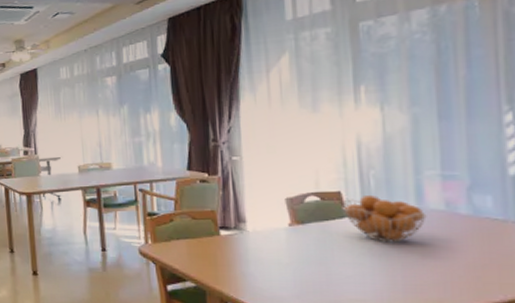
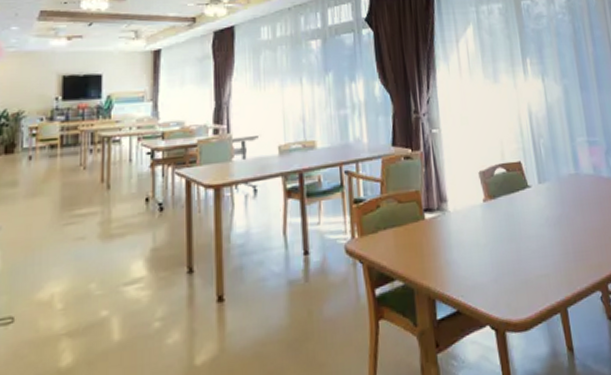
fruit basket: present [341,194,427,243] -> none [523,163,583,211]

